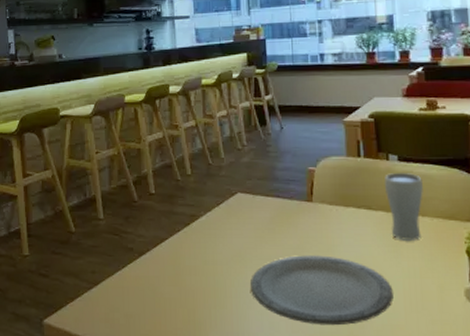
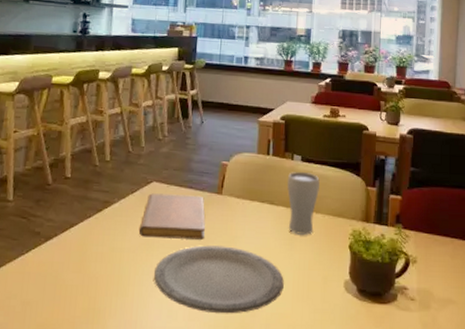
notebook: none [230,204,299,250] -> present [139,193,205,240]

